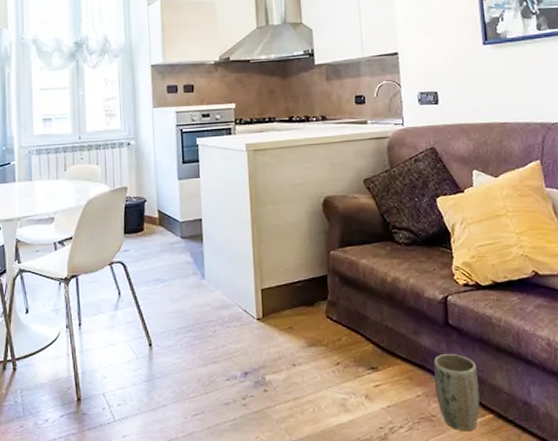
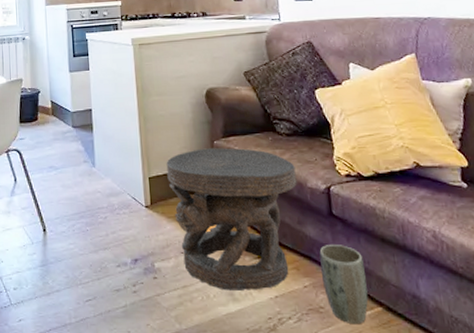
carved stool: none [279,258,414,402] -> present [166,148,297,291]

